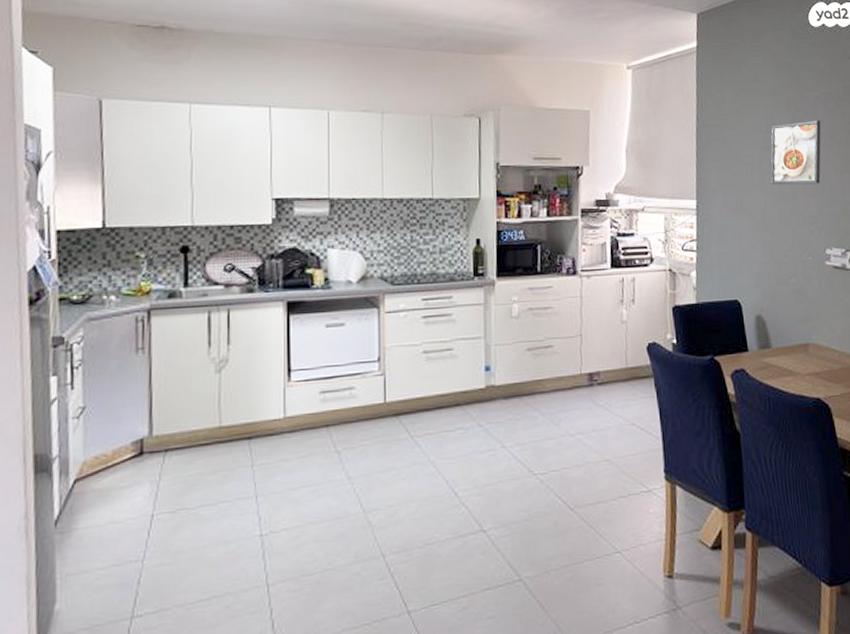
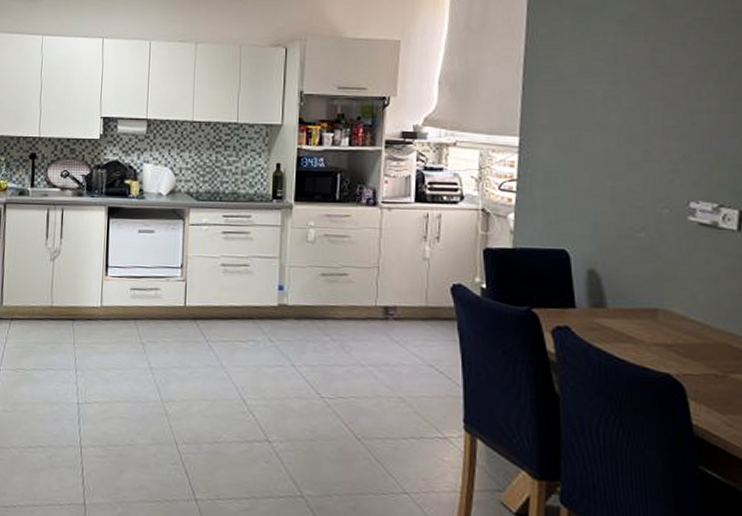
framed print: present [770,120,822,185] -> none [617,50,693,126]

